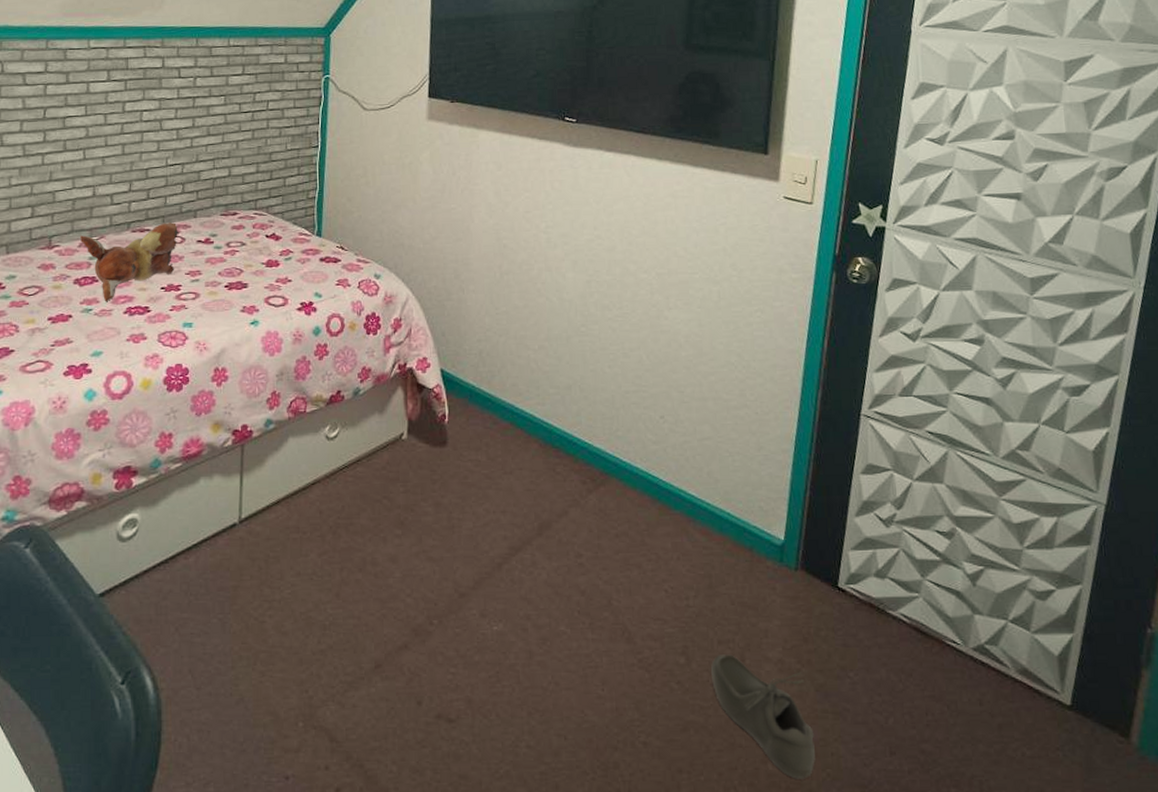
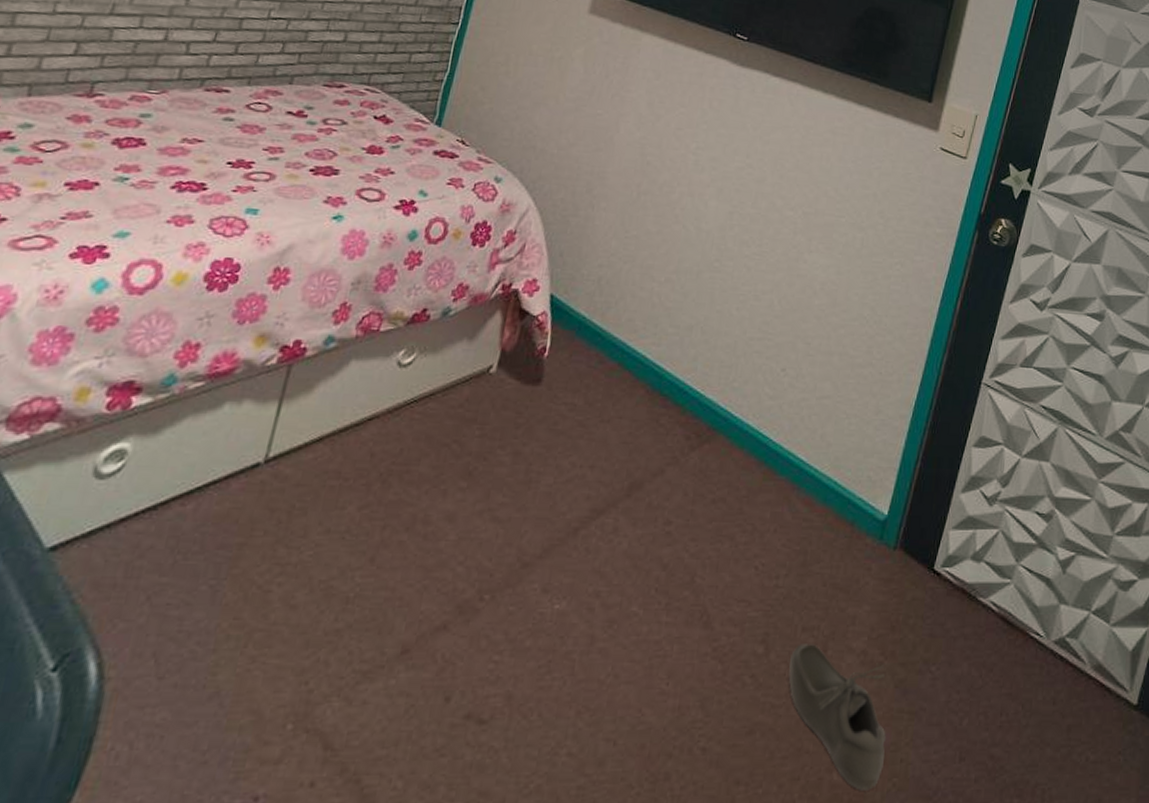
stuffed animal: present [80,221,179,302] -> none [133,84,267,172]

